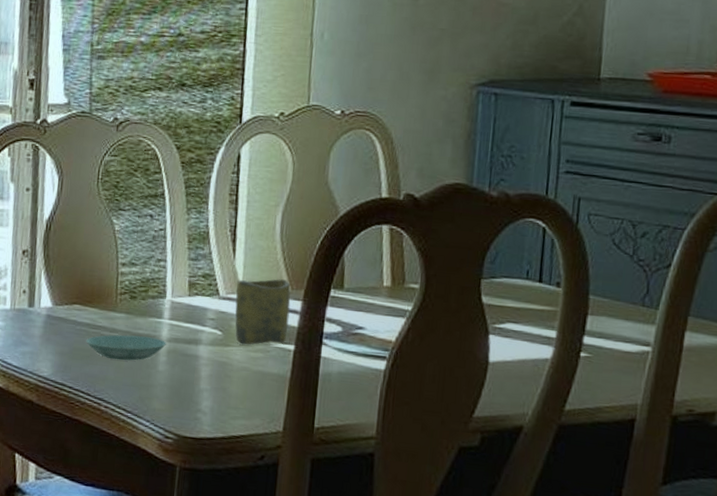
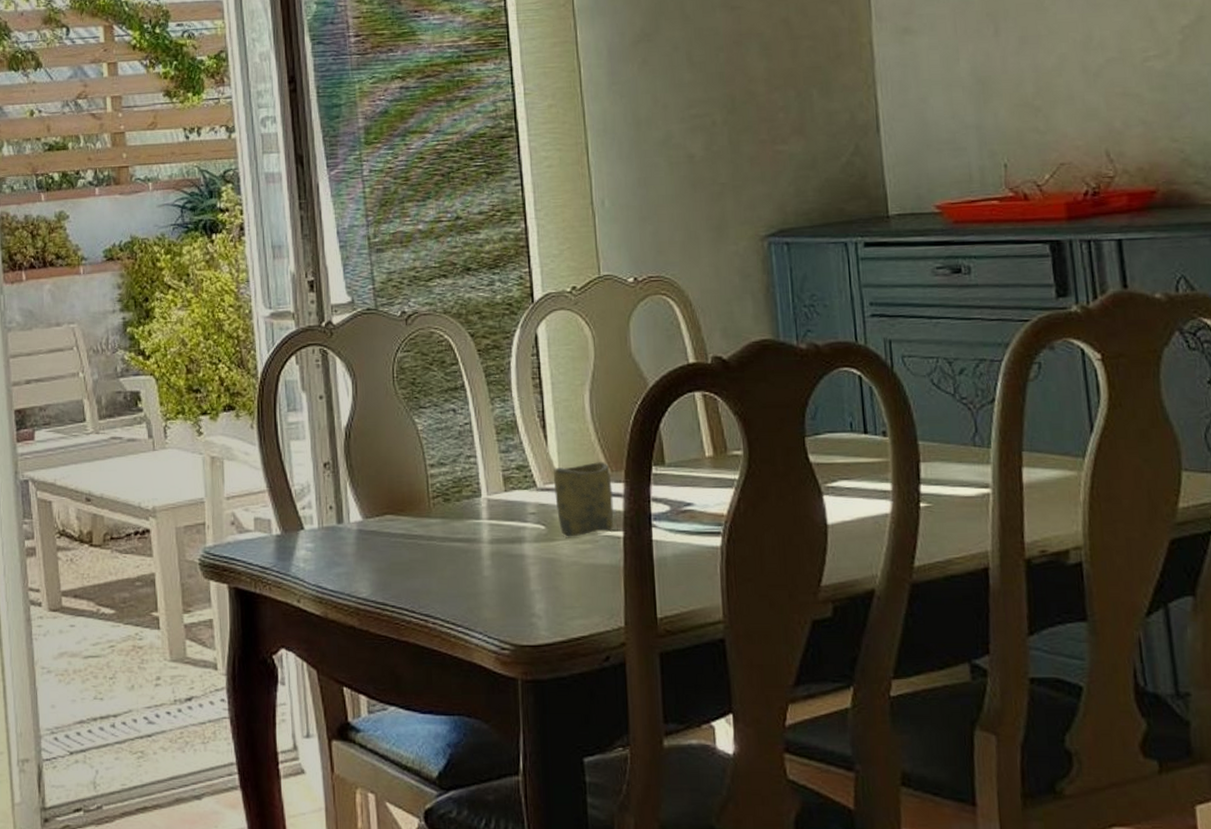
saucer: present [86,334,166,361] -> none [403,541,488,570]

